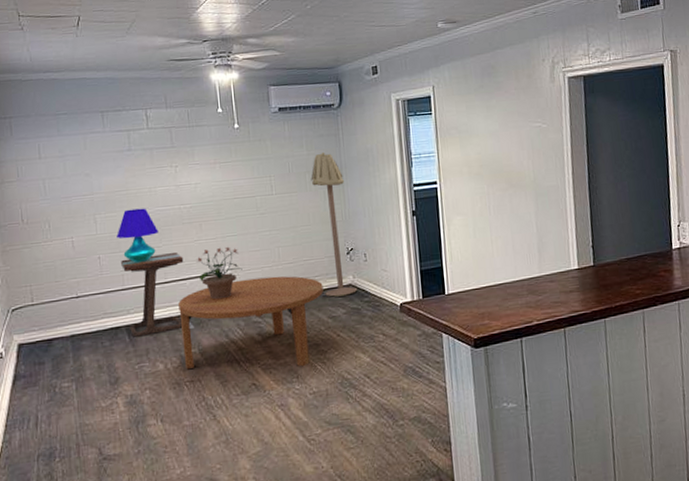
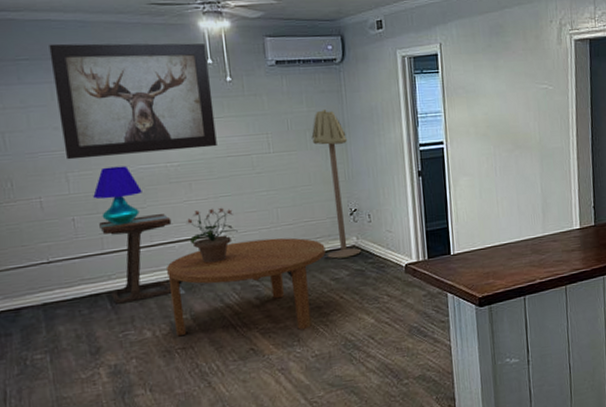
wall art: none [84,94,225,203] -> present [49,43,217,160]

